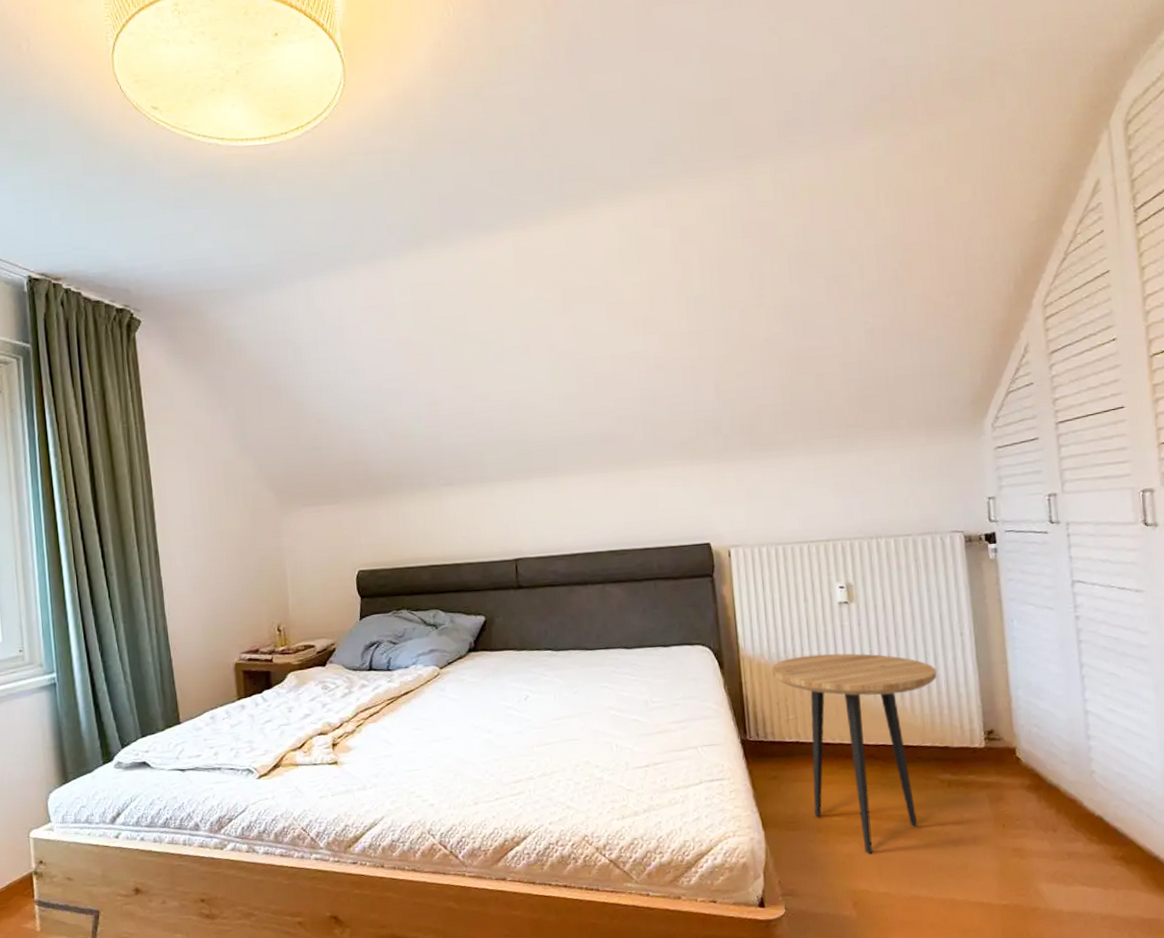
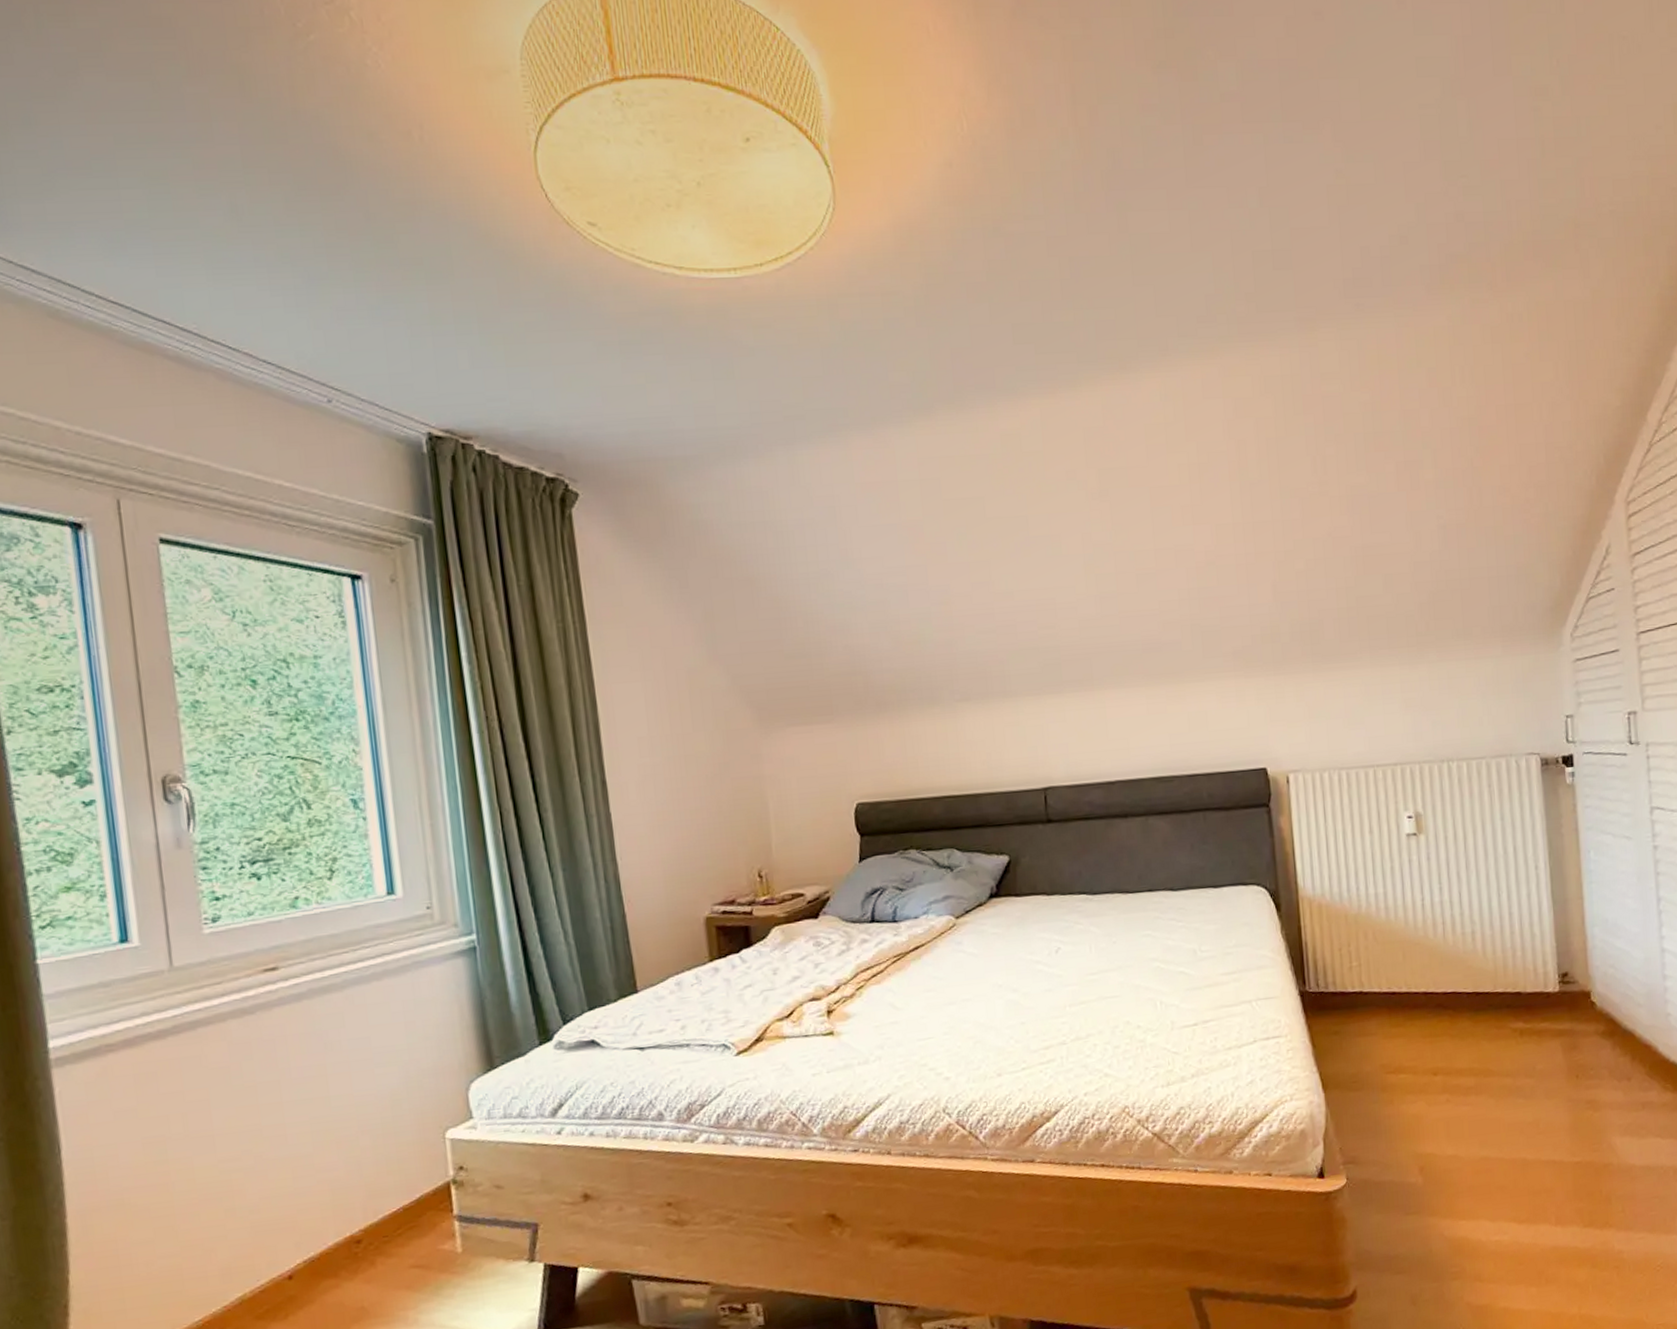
side table: present [772,653,937,855] -> none [1334,891,1511,1114]

